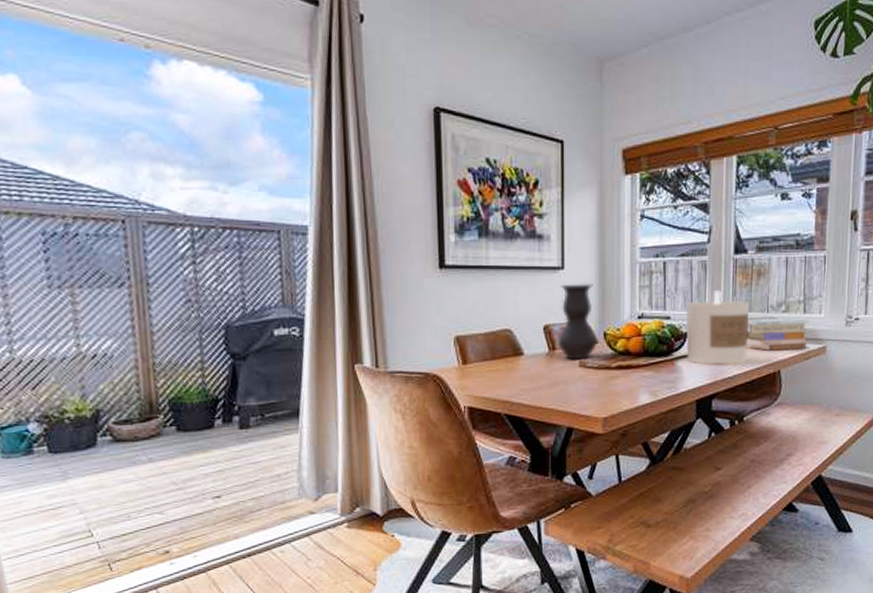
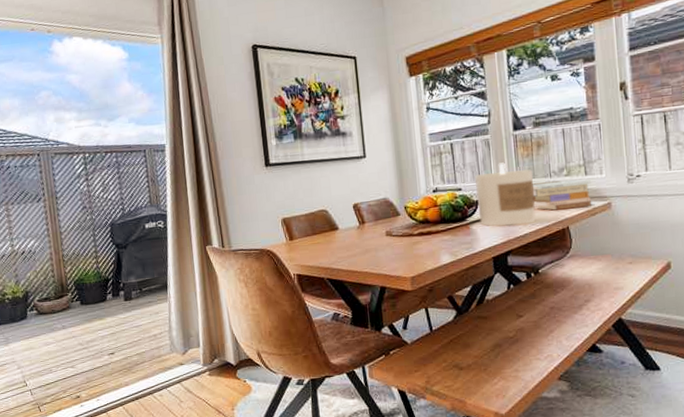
vase: present [558,283,597,360] -> none [364,167,400,231]

